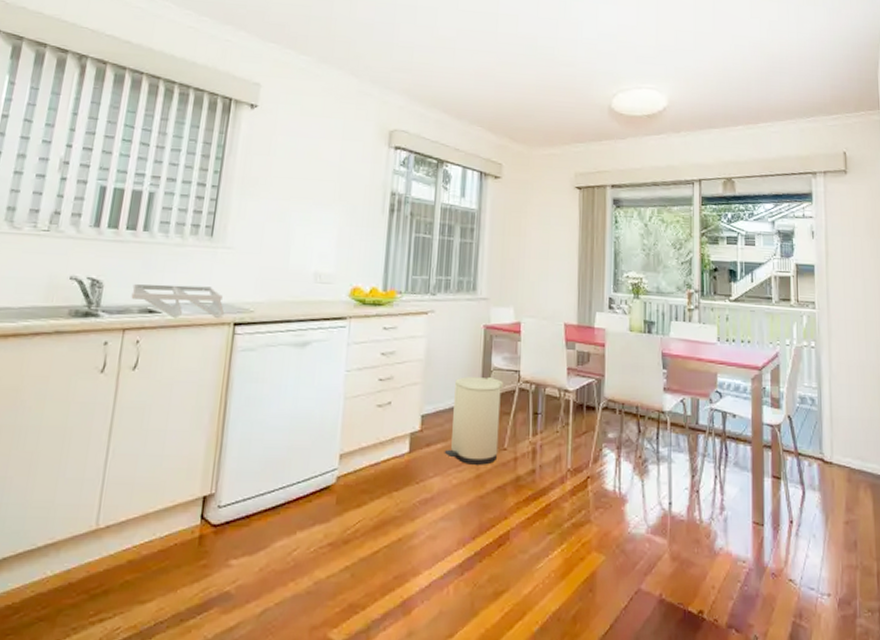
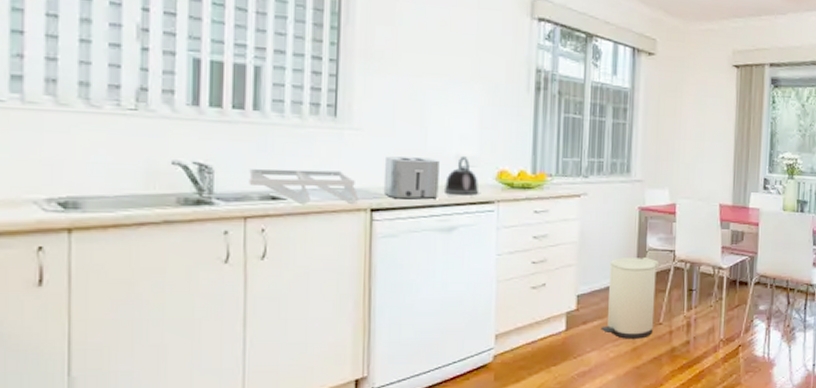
toaster: none [246,273,299,315] -> present [383,156,440,200]
kettle: none [300,274,333,312] -> present [443,156,478,197]

